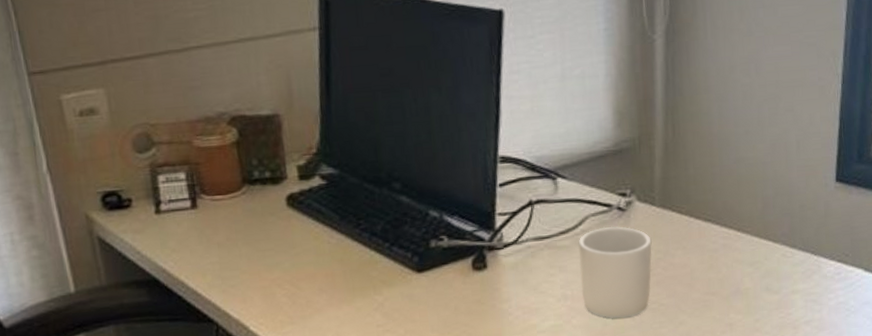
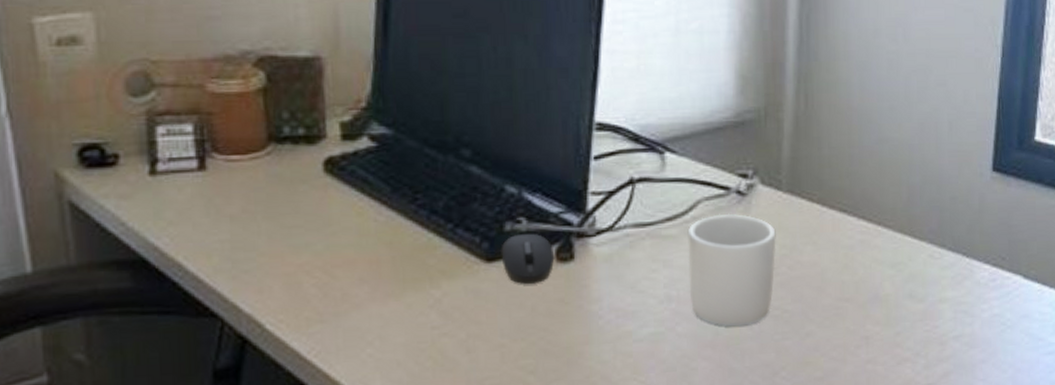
computer mouse: none [428,248,472,290] -> present [501,233,555,285]

